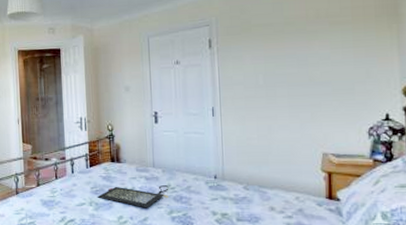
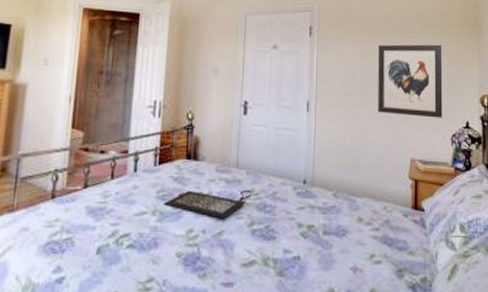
wall art: none [281,39,357,113] -> present [378,44,443,118]

